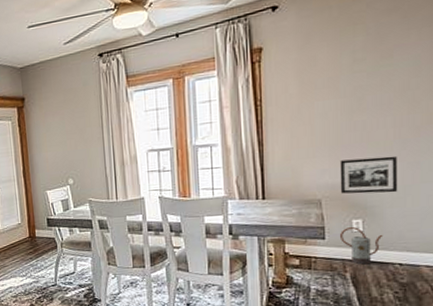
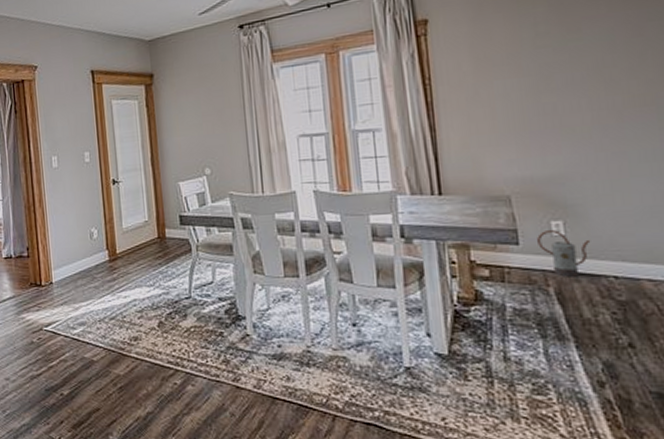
picture frame: present [339,155,398,194] -> none [529,144,604,190]

